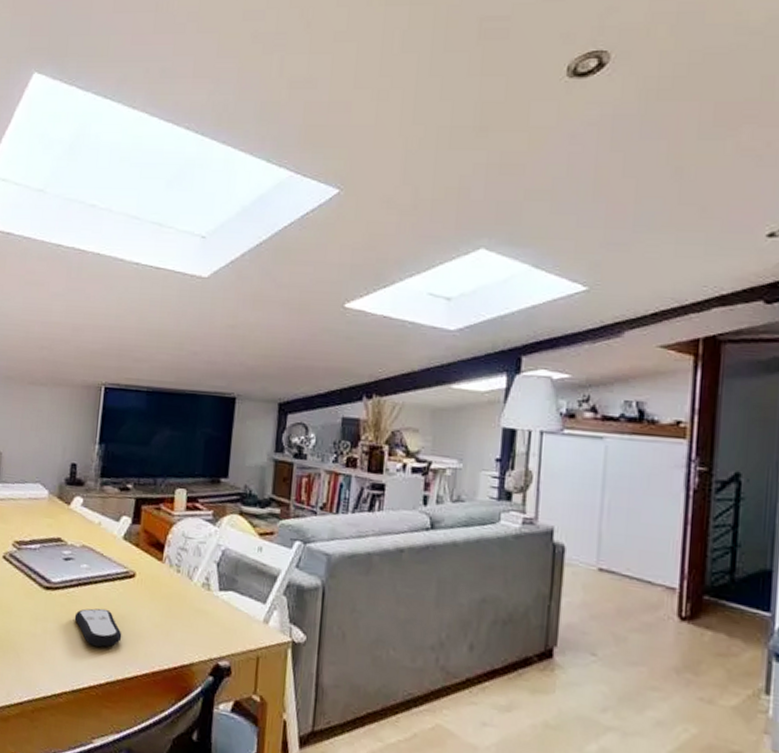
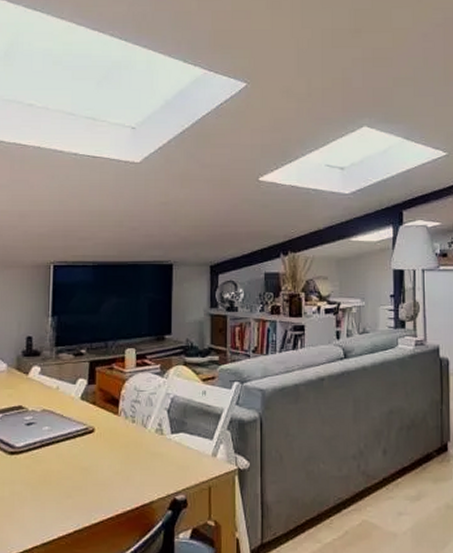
remote control: present [74,608,122,647] -> none [40,464,86,499]

